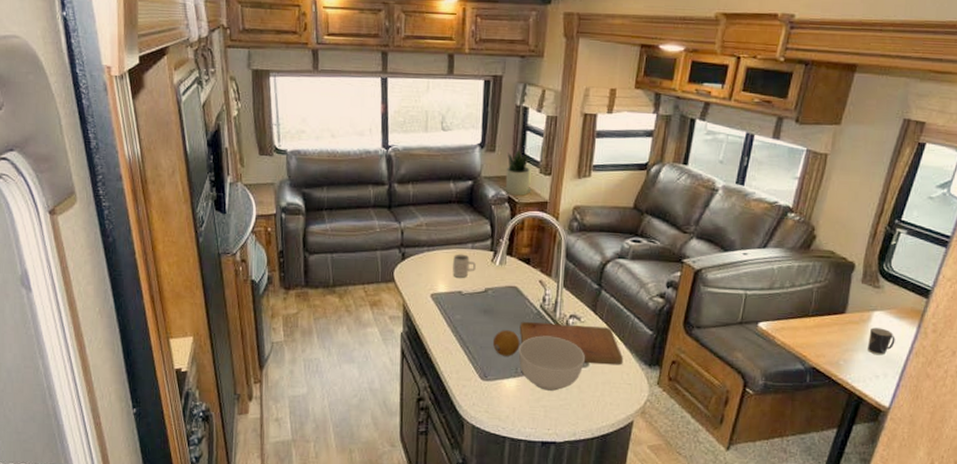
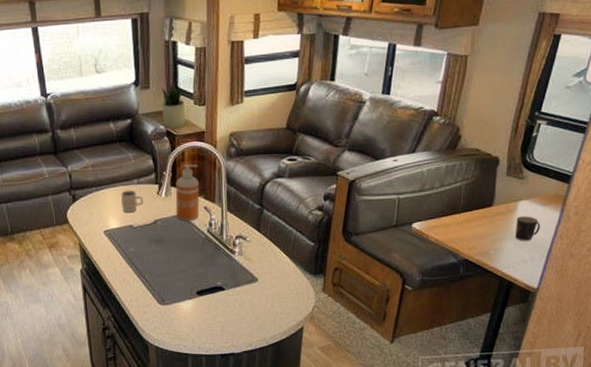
fruit: present [492,330,520,356] -> none [166,256,192,281]
soap dispenser: none [509,234,537,293] -> present [175,164,200,221]
bowl: present [518,335,586,391] -> none [191,257,255,308]
cutting board: present [519,321,624,365] -> none [190,243,290,278]

